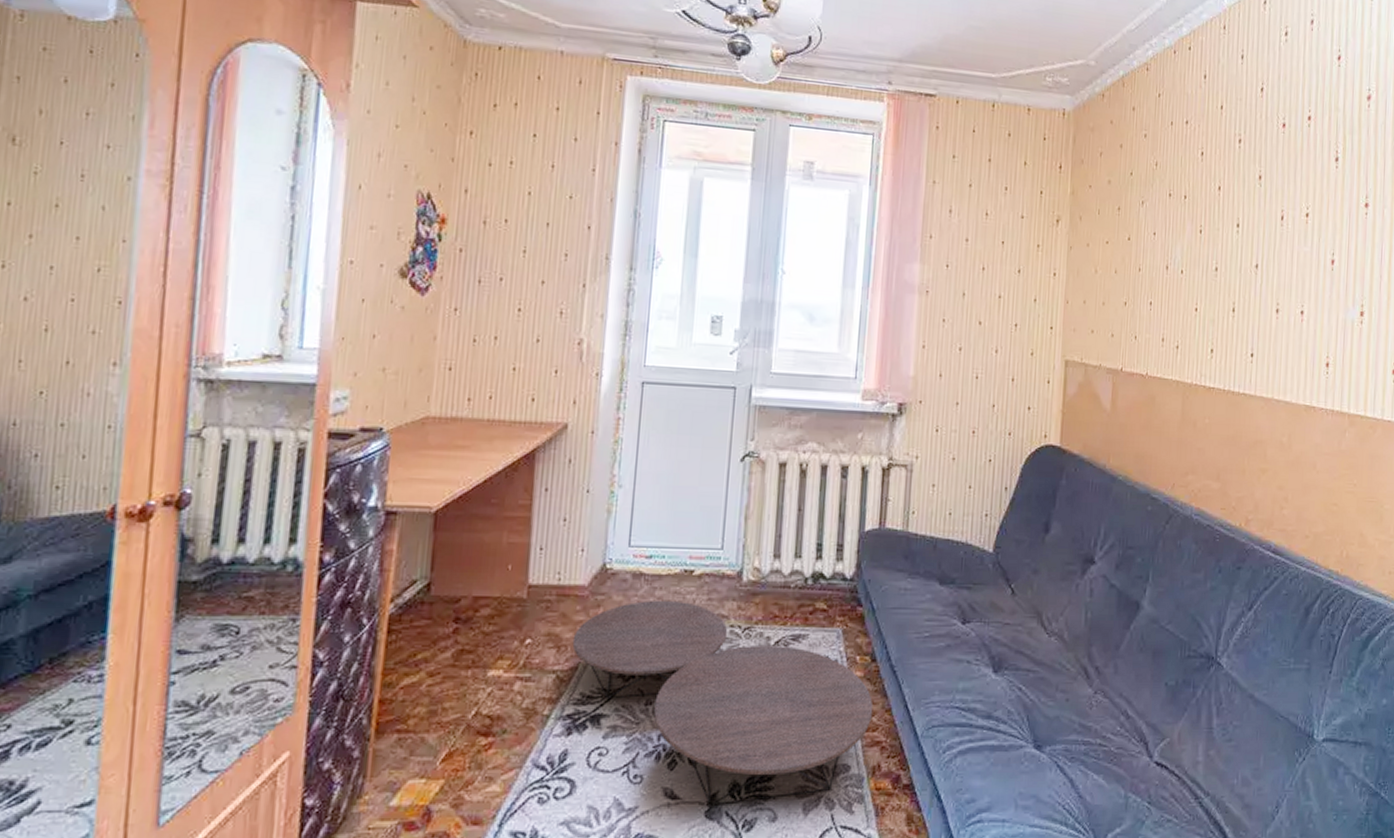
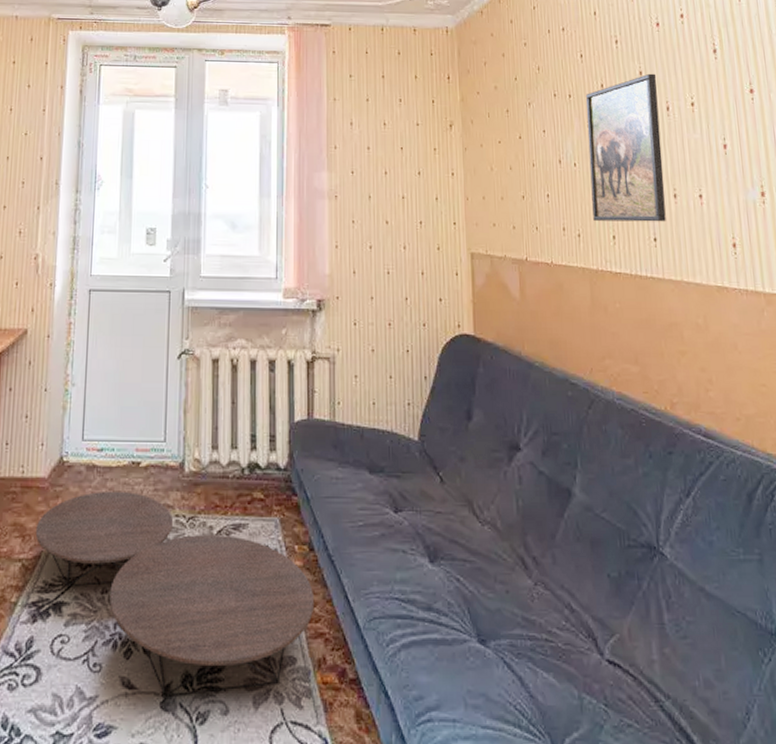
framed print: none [1194,178,1276,338] -> present [585,73,666,222]

